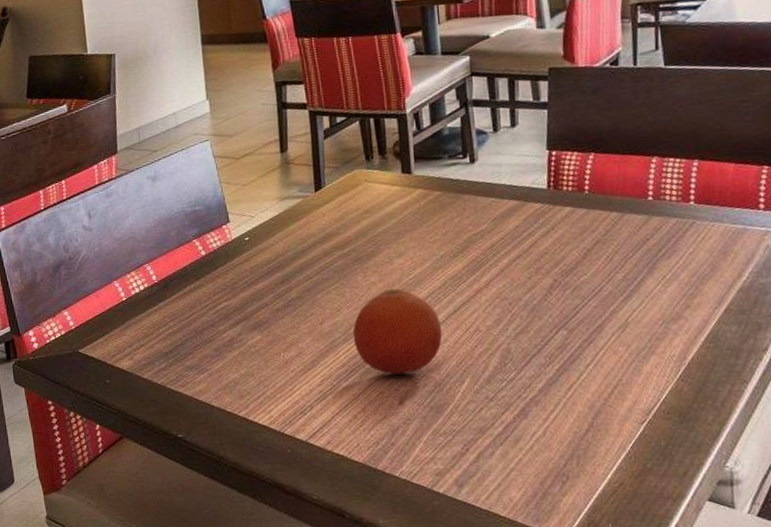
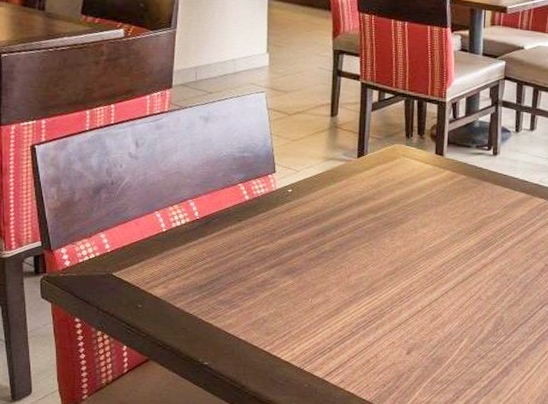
fruit: present [352,288,443,375] -> none [375,254,451,329]

